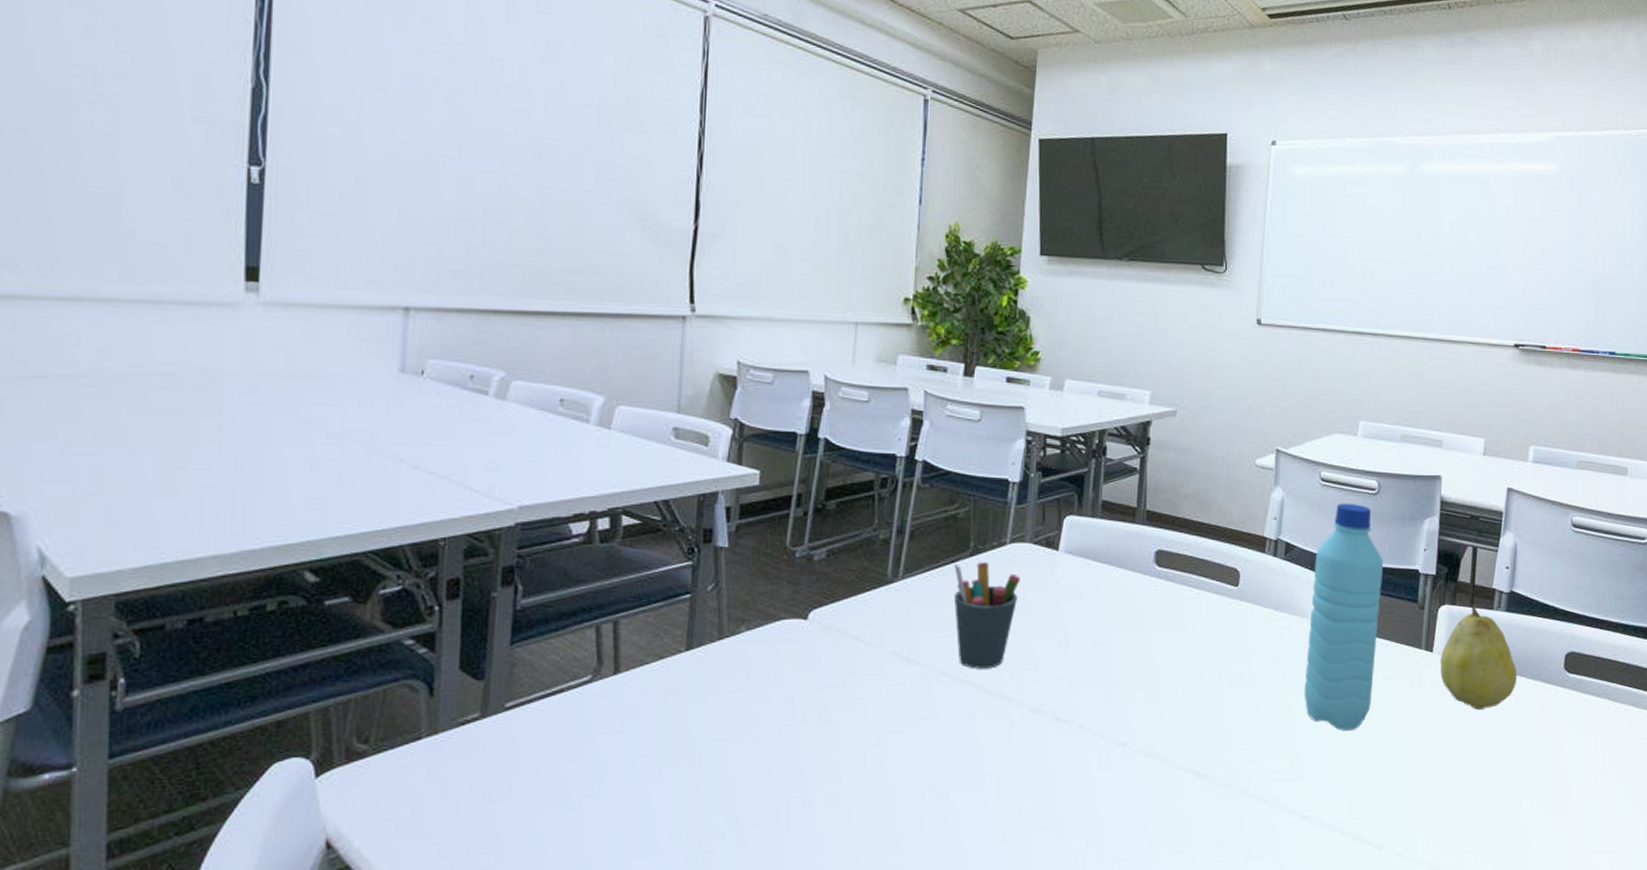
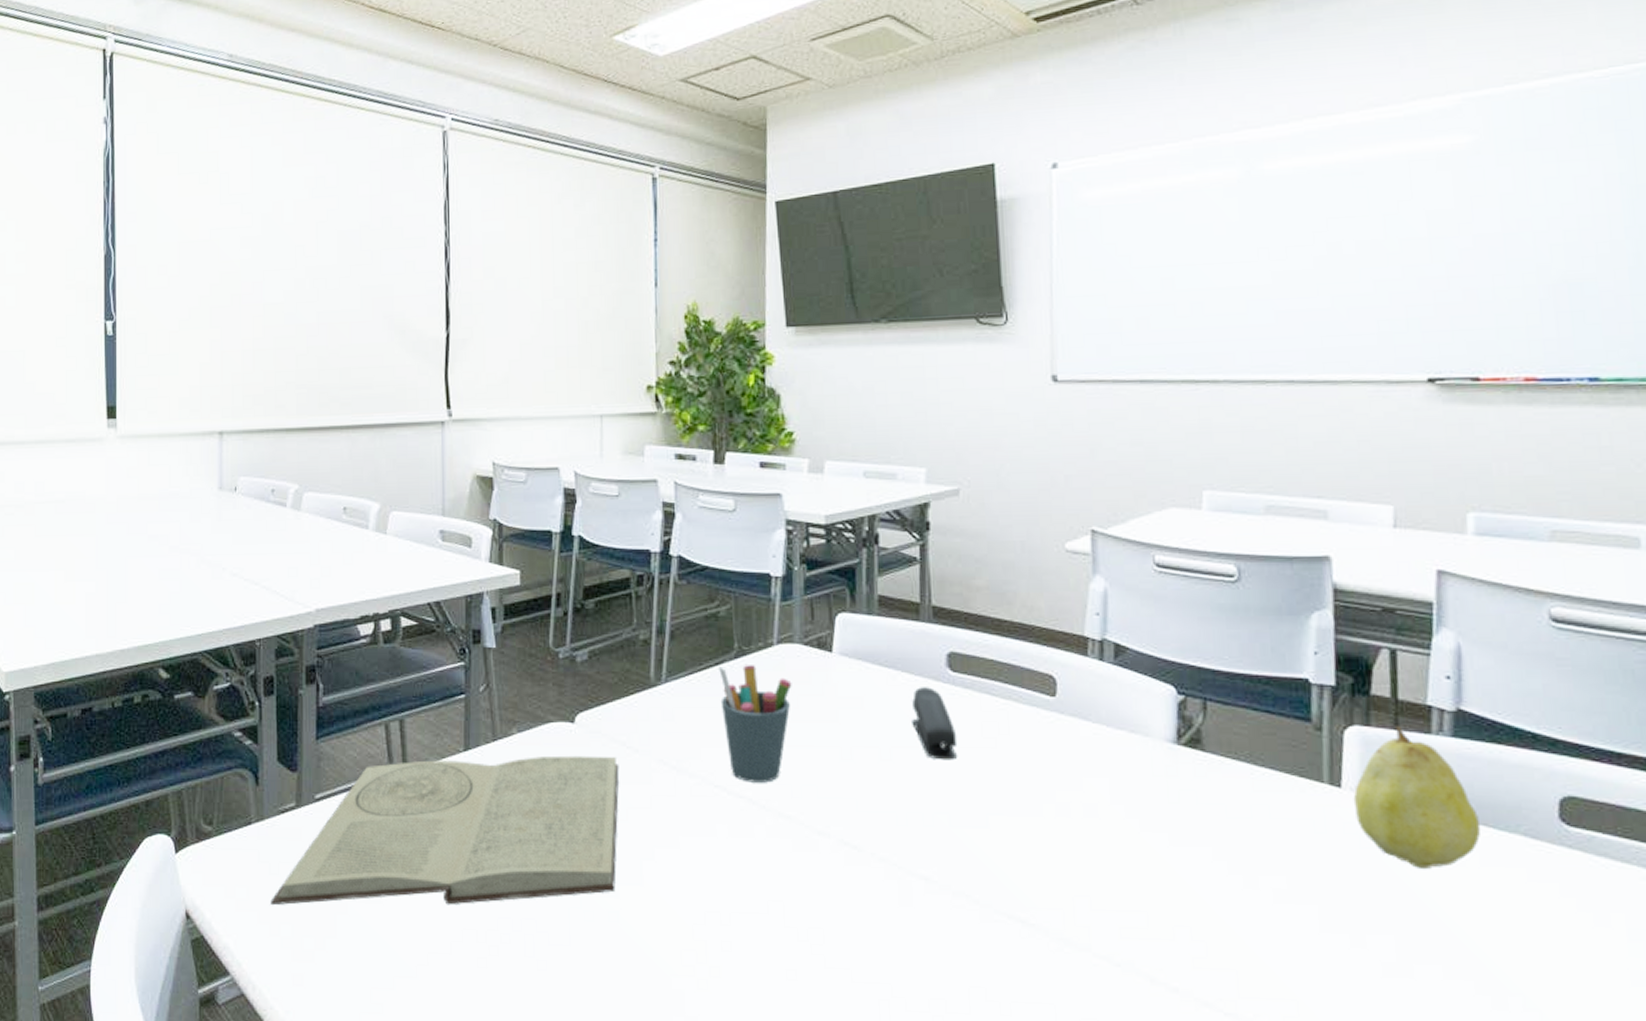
book: none [441,650,851,825] -> present [270,755,620,906]
stapler: none [1122,580,1158,643] -> present [912,687,958,760]
water bottle: present [1304,503,1384,731] -> none [1156,593,1256,883]

